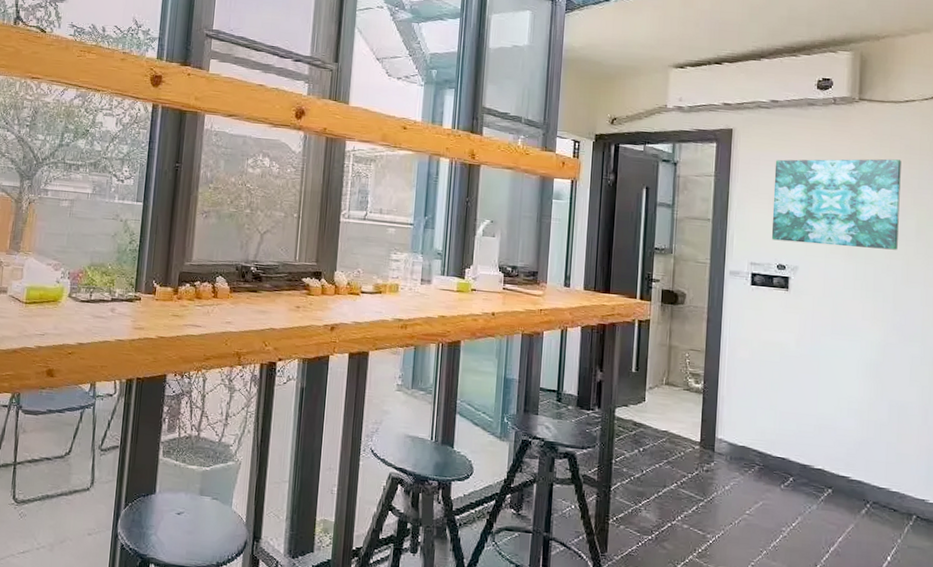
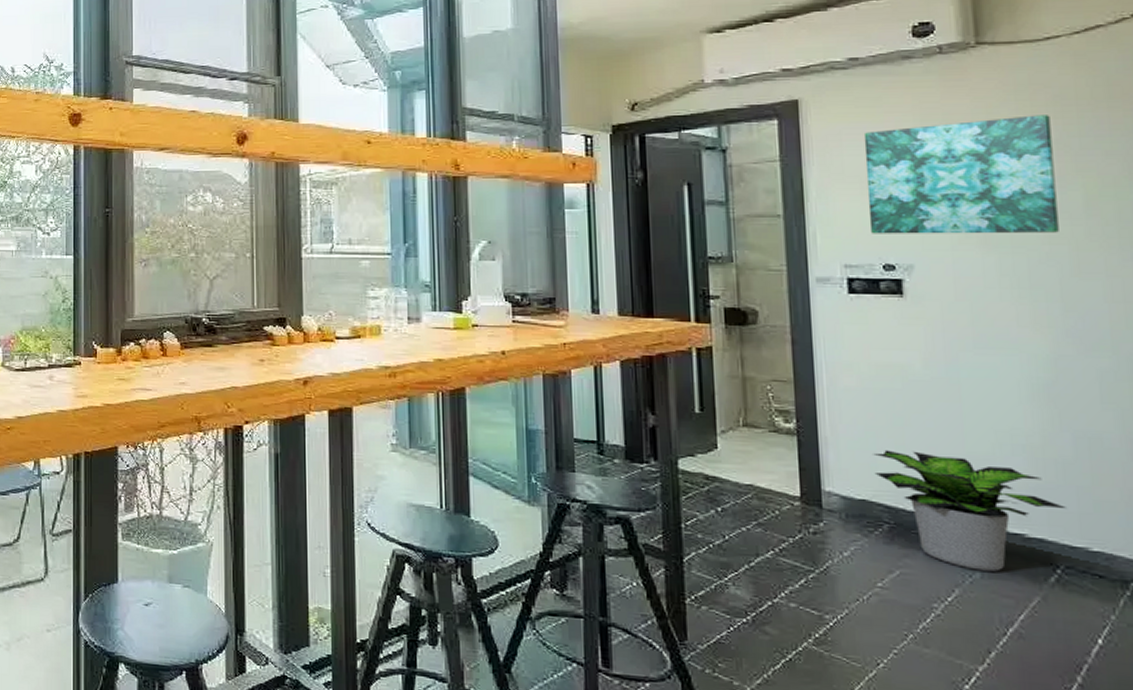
potted plant: none [753,408,878,505] -> present [873,450,1066,572]

